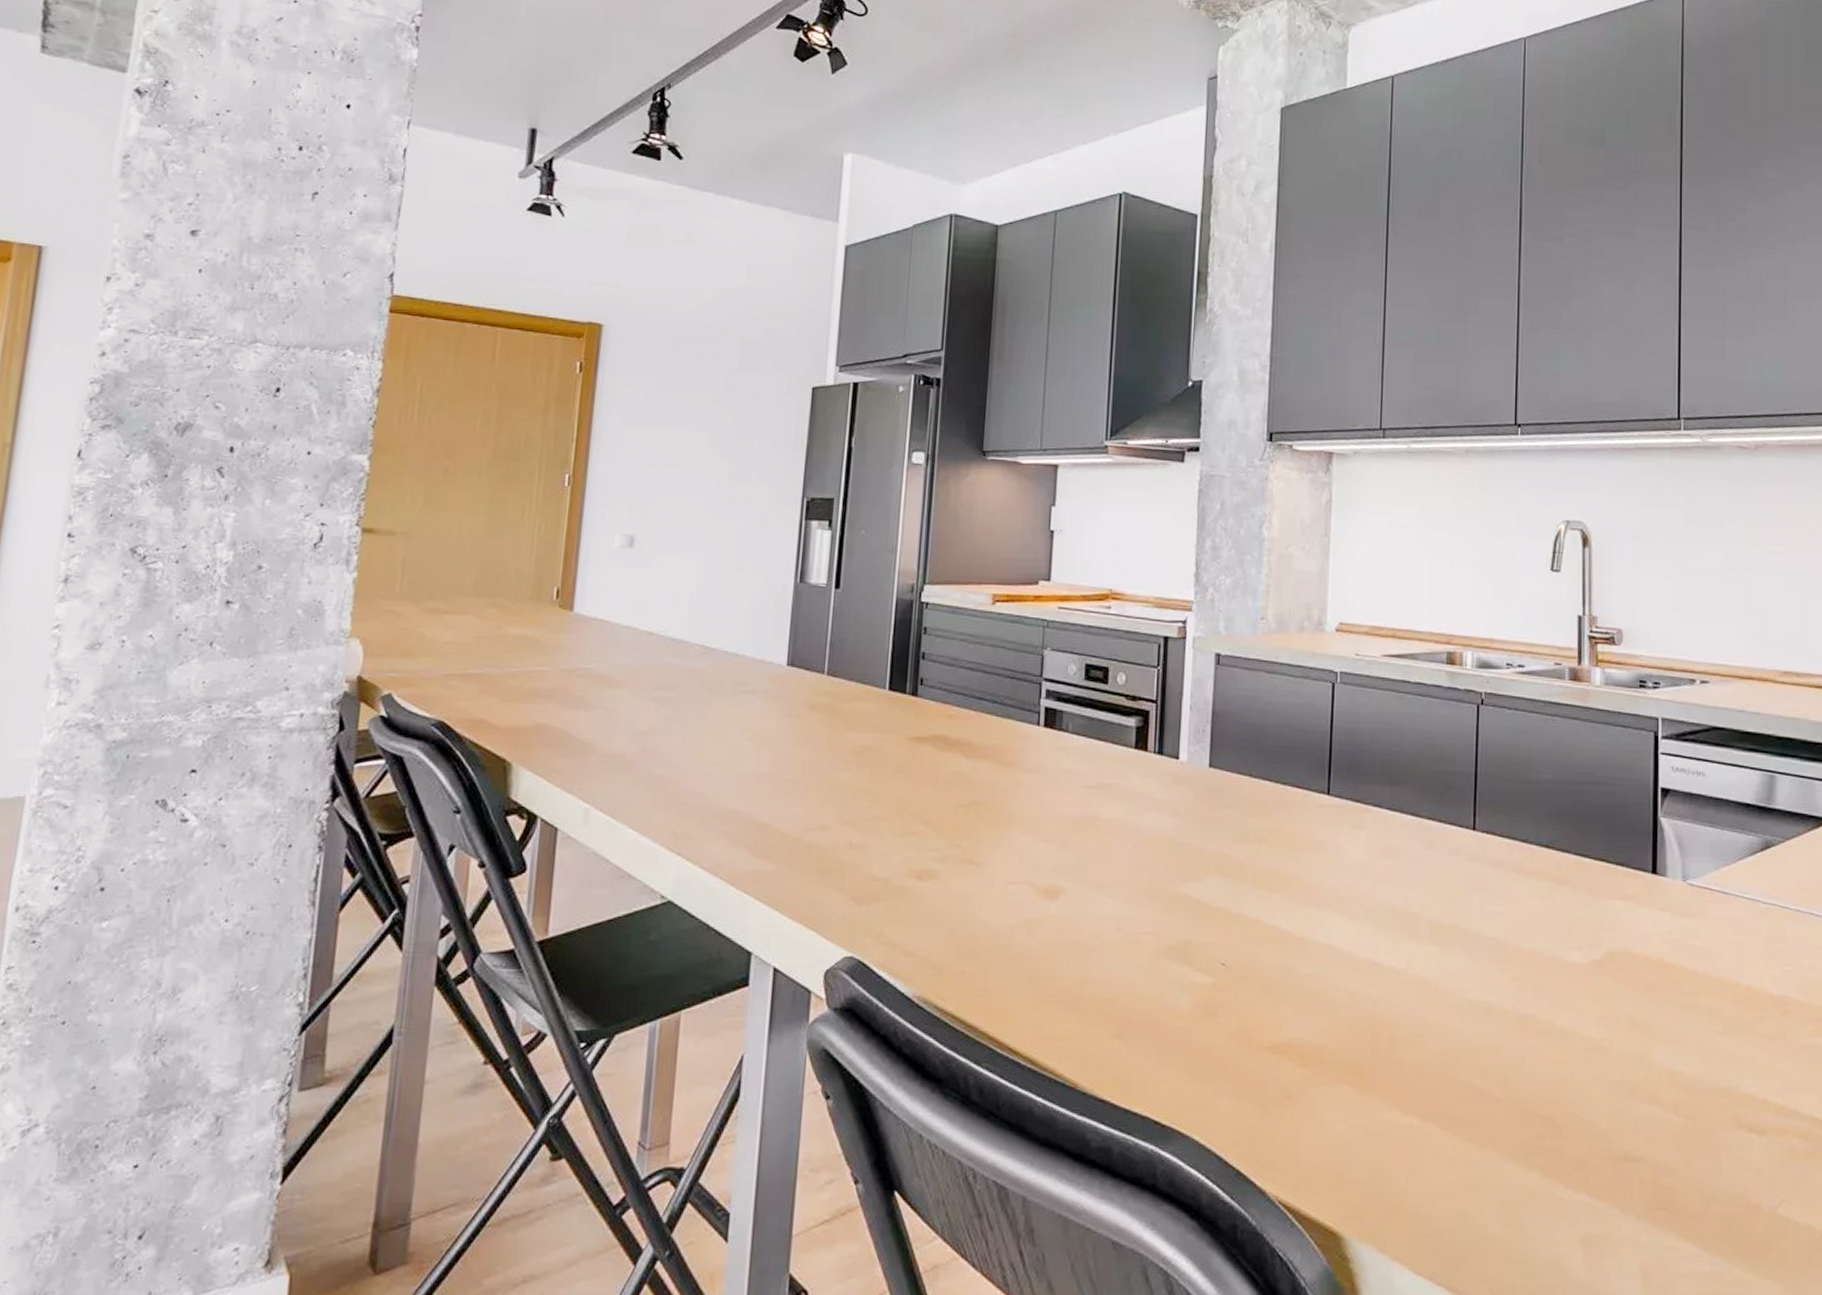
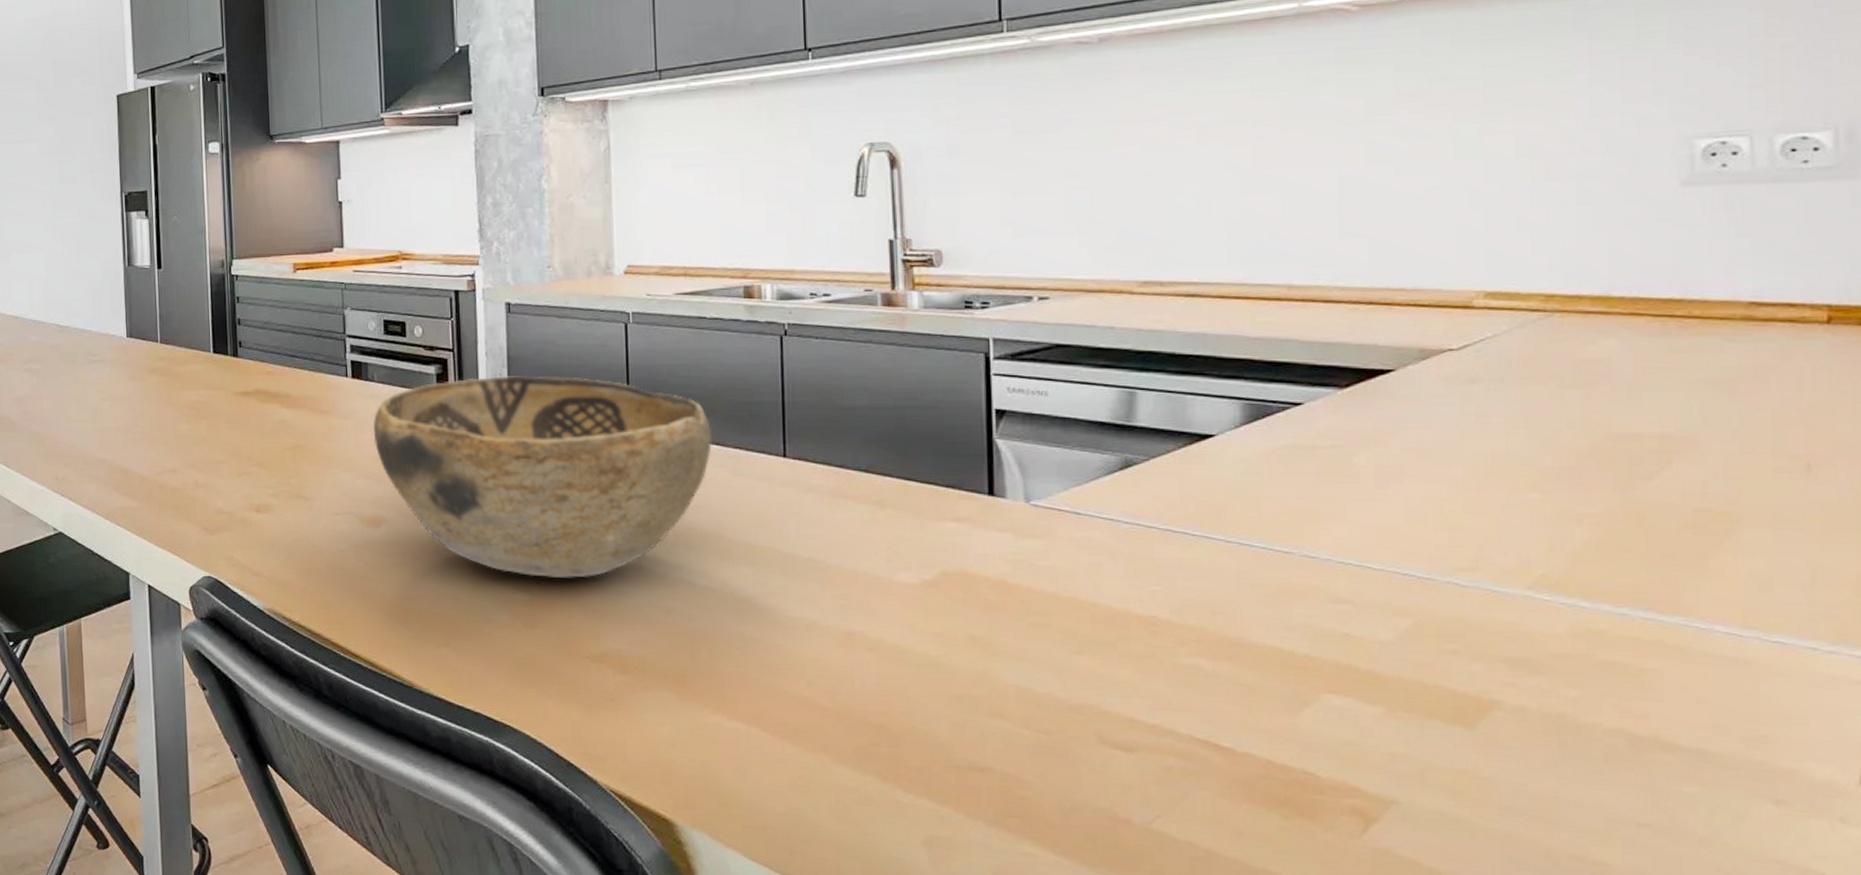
decorative bowl: none [1060,732,1408,959] -> present [373,376,713,578]

